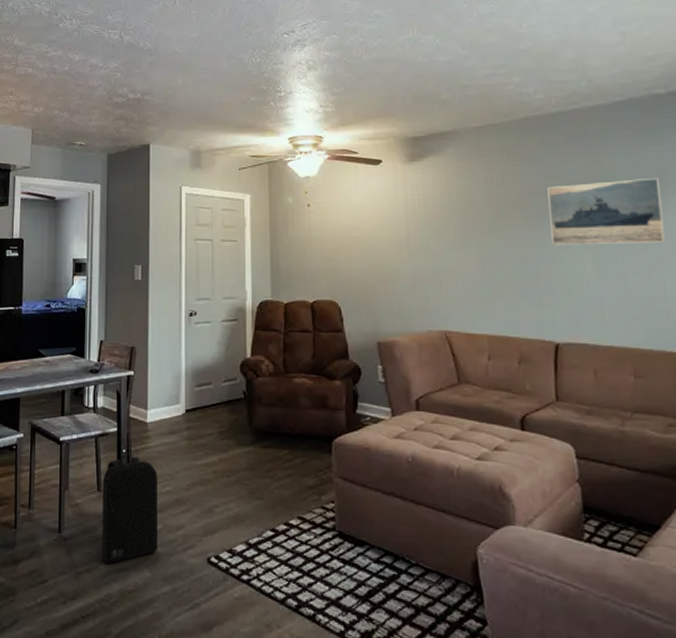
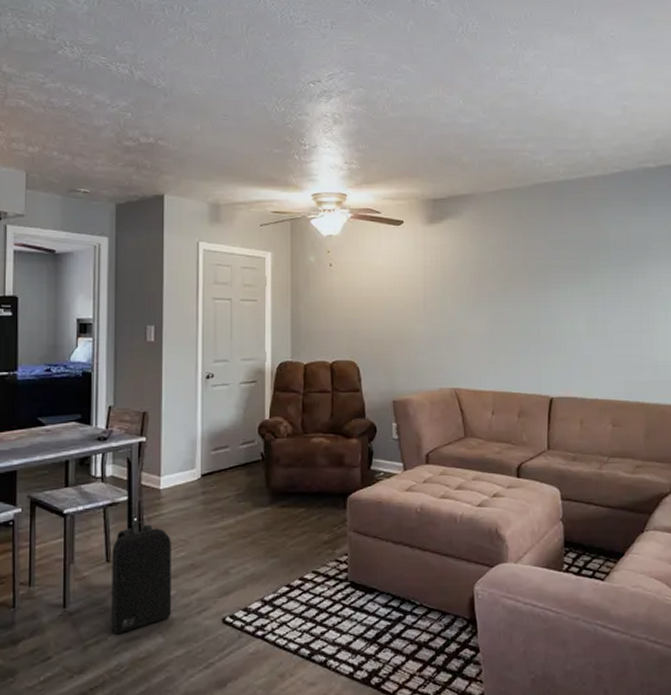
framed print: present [547,177,666,246] -> none [551,245,645,307]

